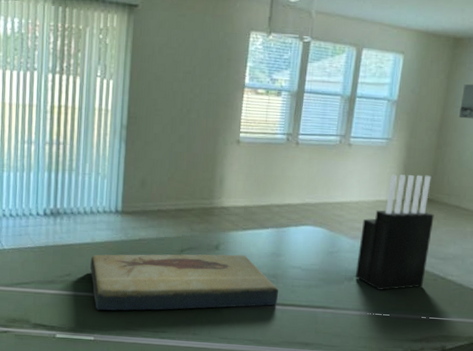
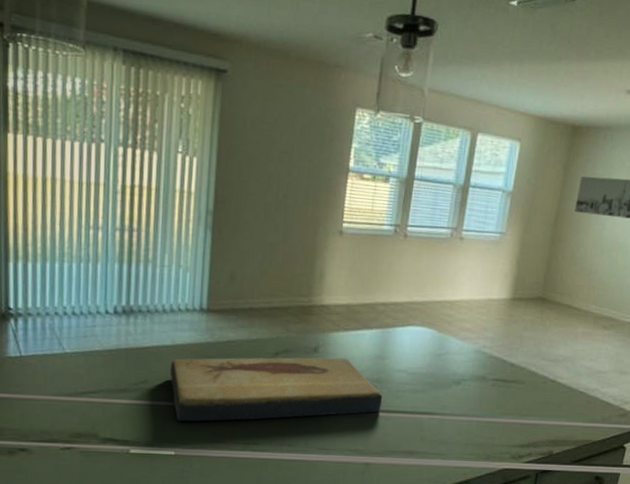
knife block: present [356,174,434,290] -> none [464,271,546,394]

